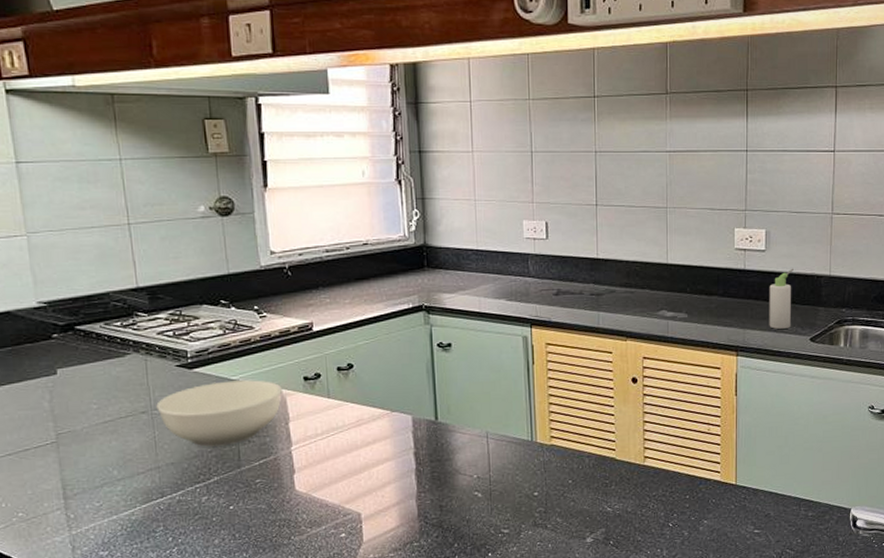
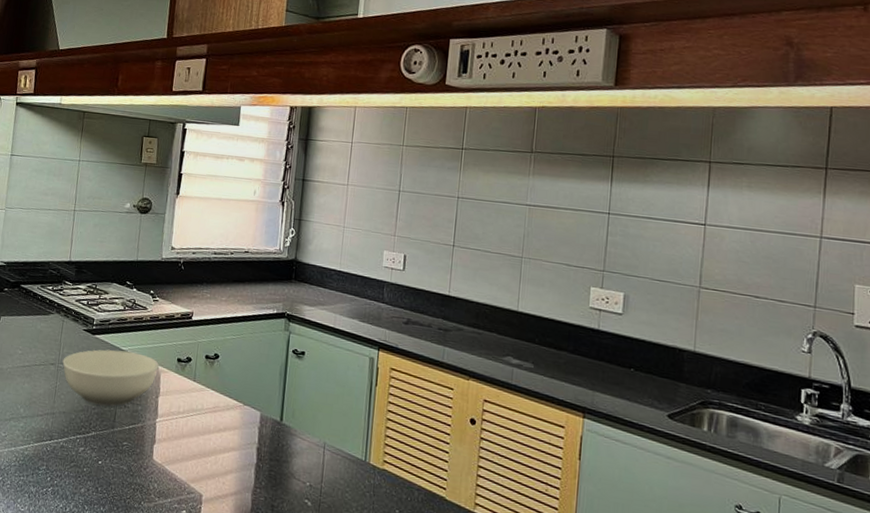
bottle: present [769,268,793,329] -> none [621,336,653,399]

